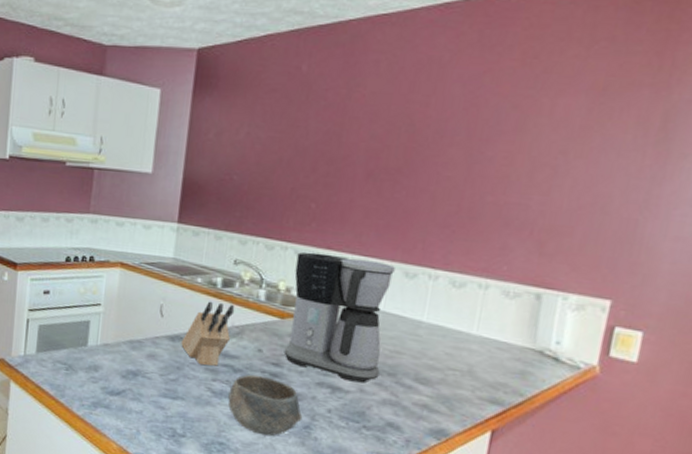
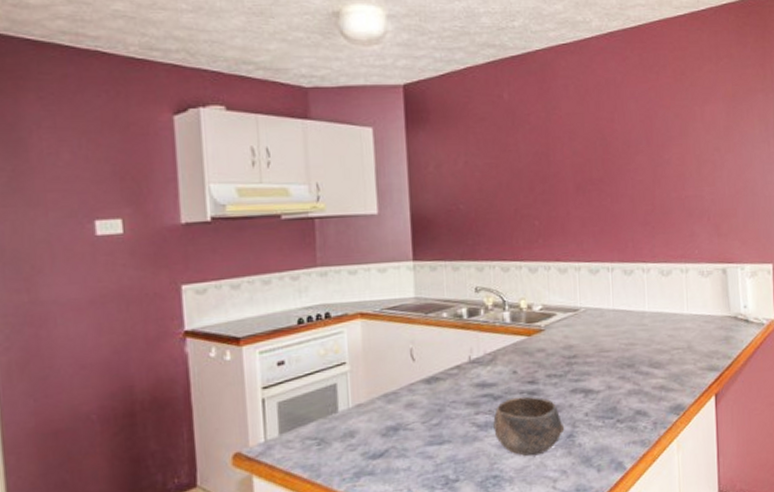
knife block: present [181,301,235,366] -> none [438,332,485,402]
coffee maker: present [284,252,395,383] -> none [531,265,621,382]

